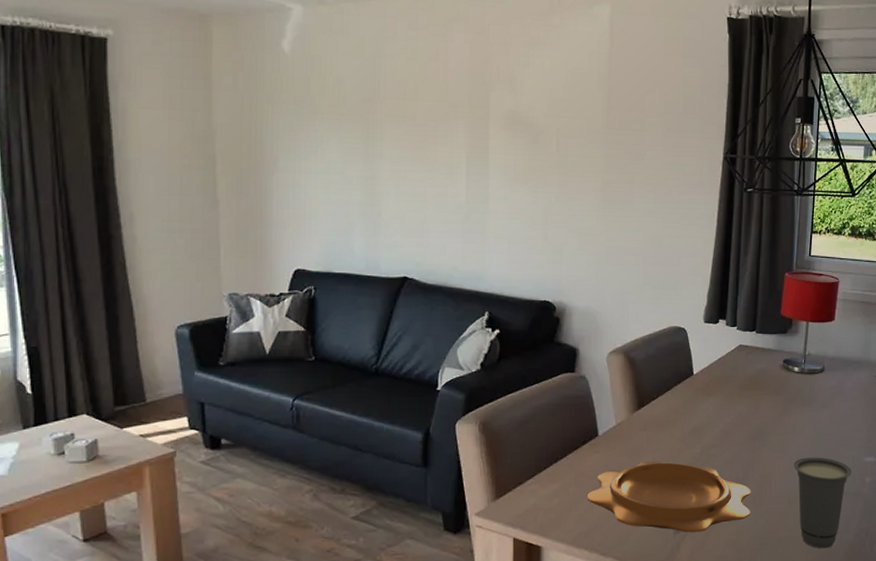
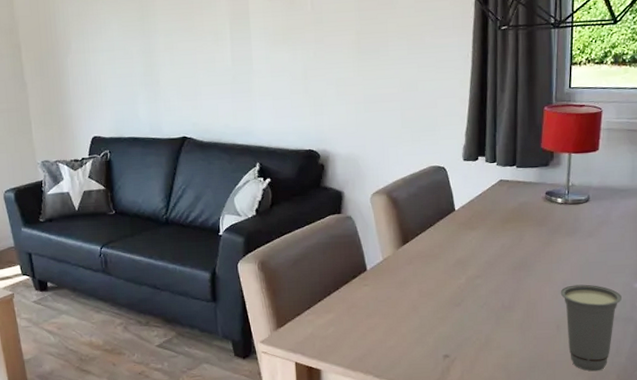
decorative bowl: present [586,460,751,533] -> none [359,291,519,357]

